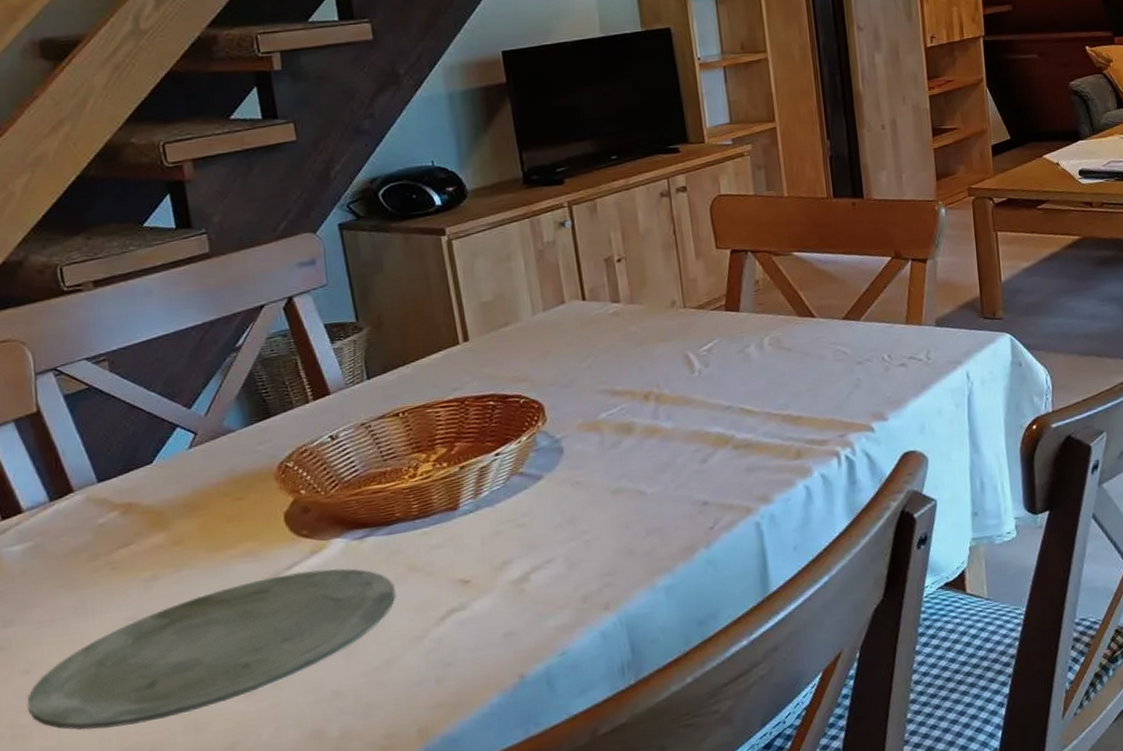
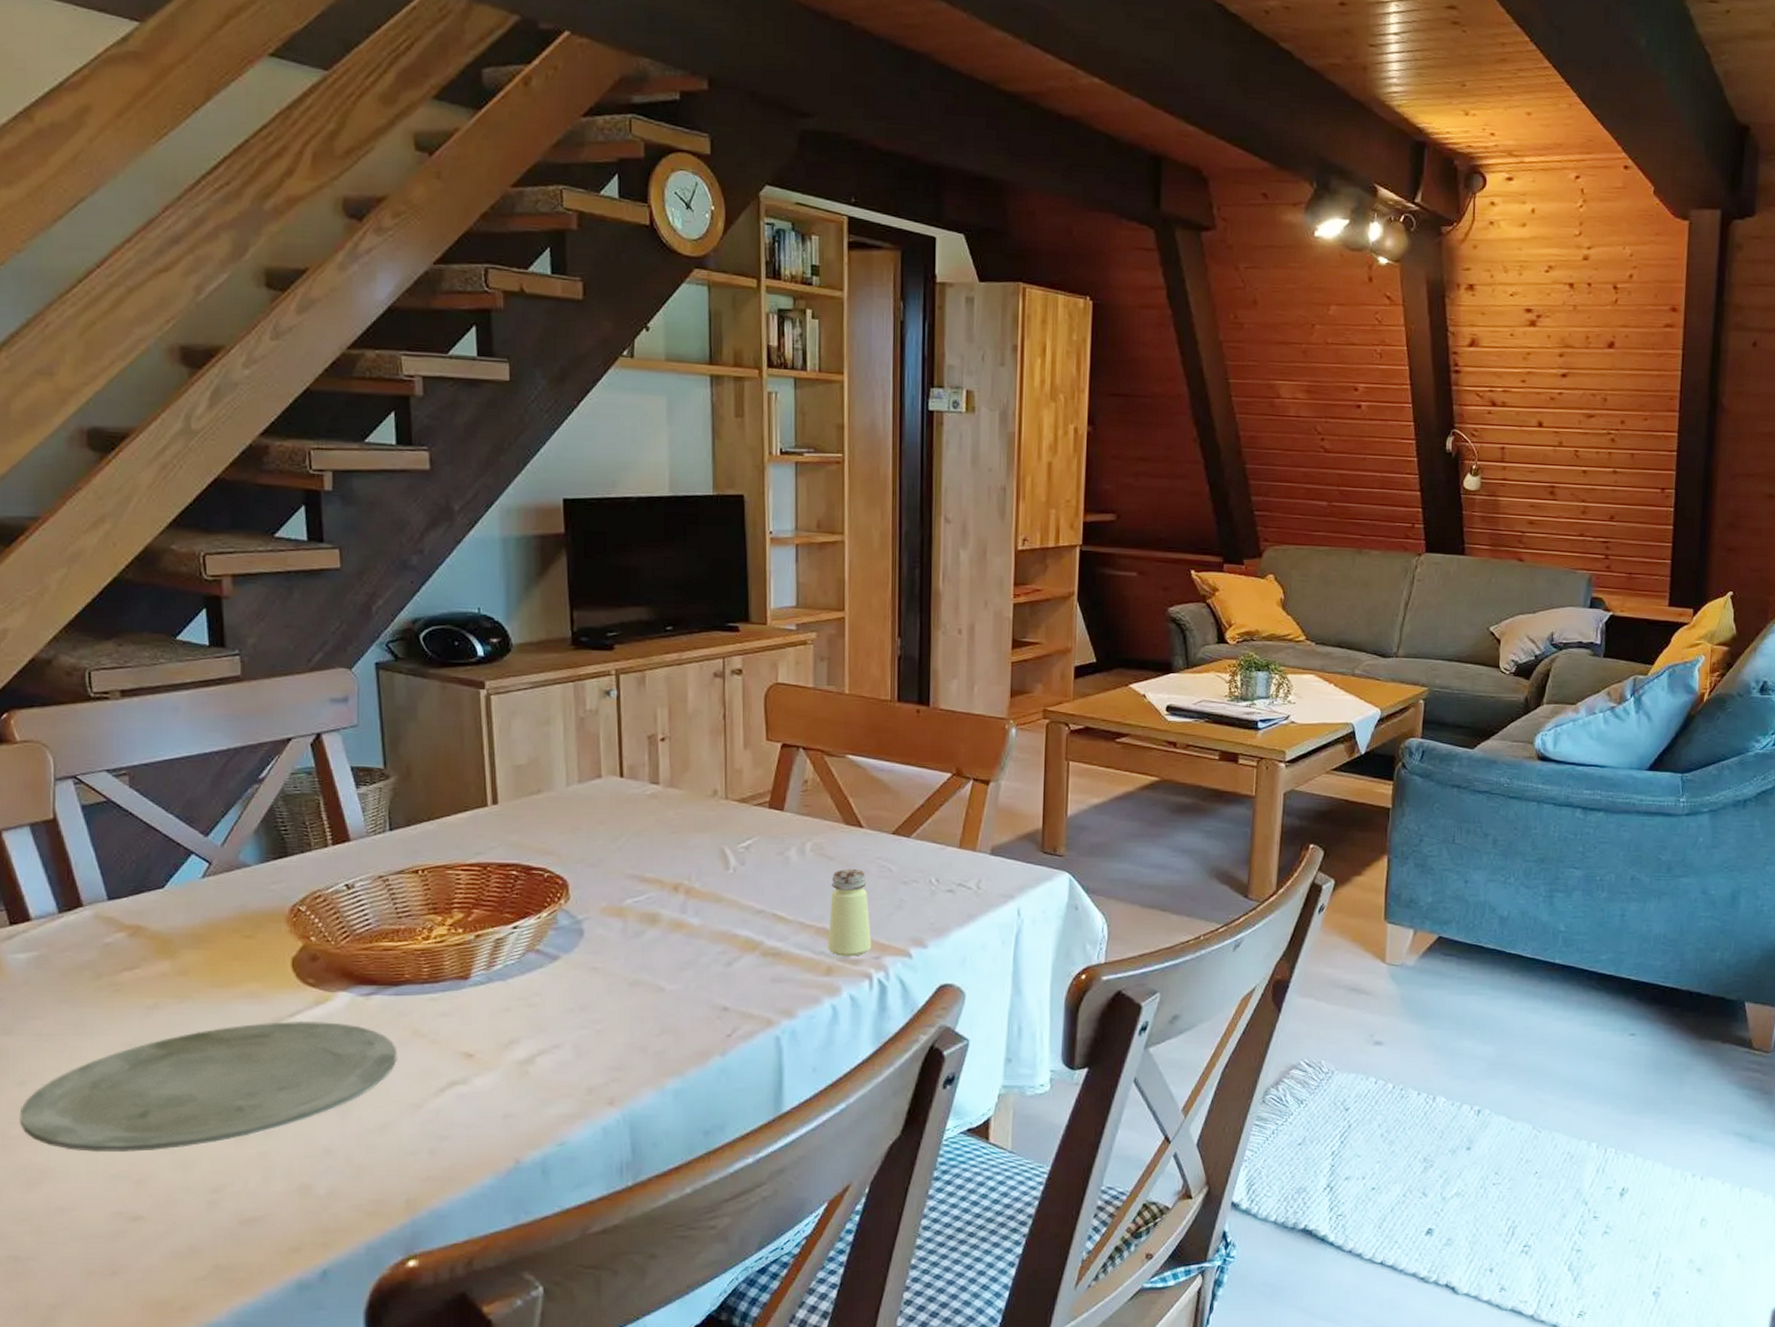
saltshaker: none [791,356,836,439] -> present [827,868,872,957]

